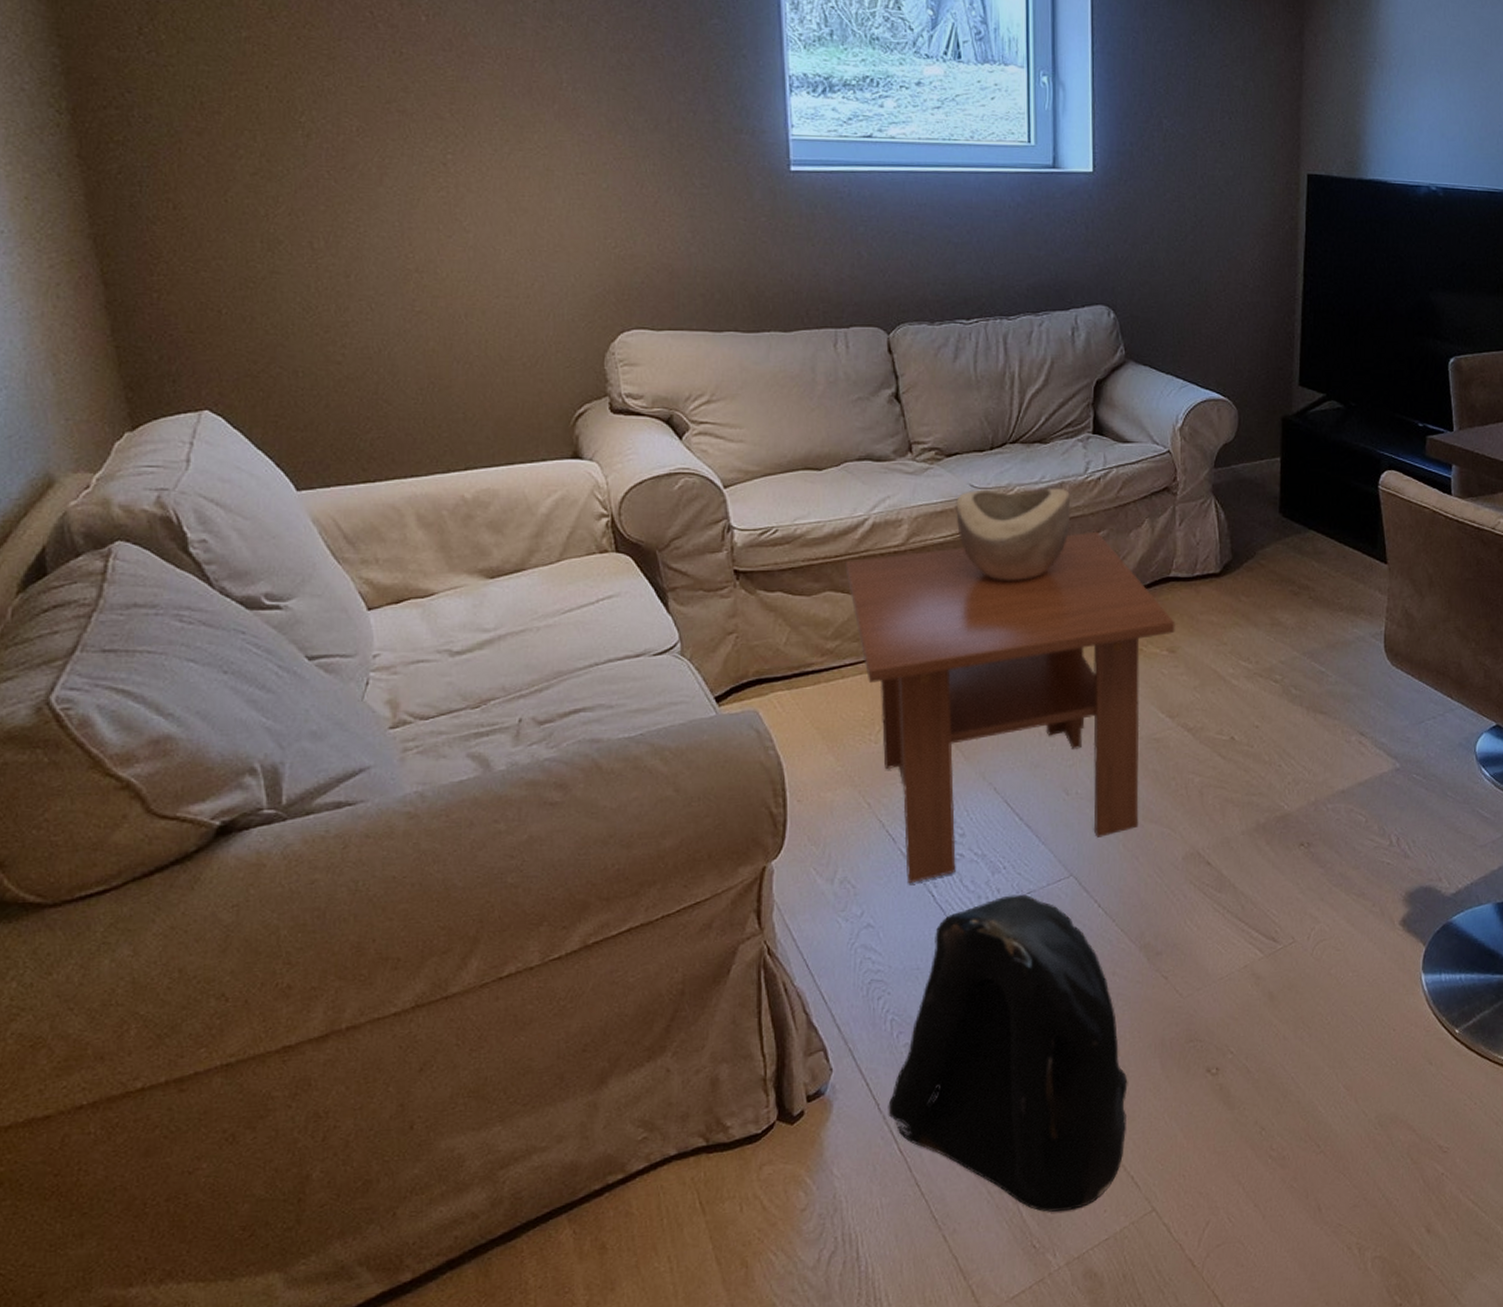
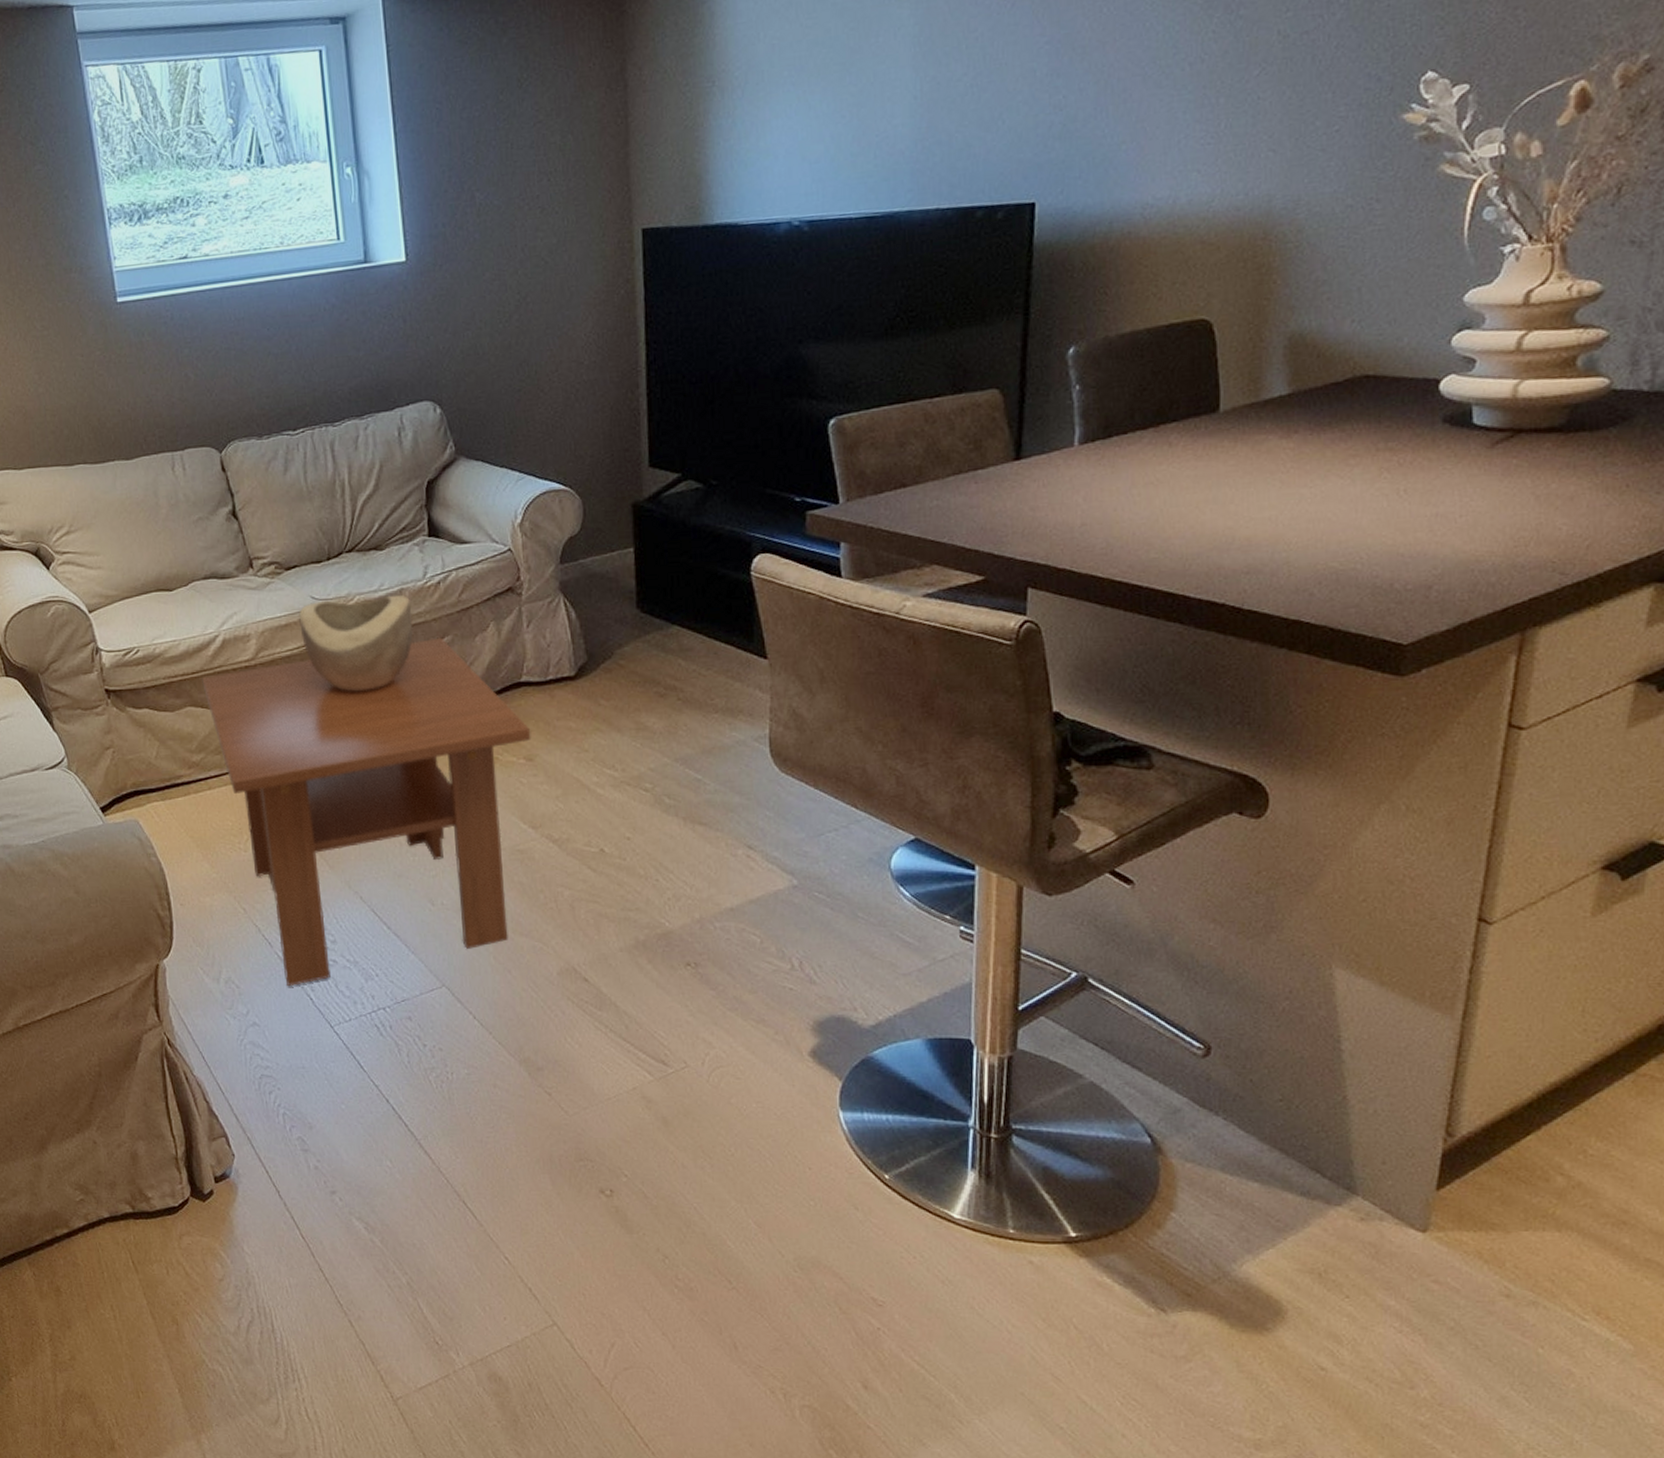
backpack: present [888,894,1128,1212] -> none [287,1002,520,1314]

